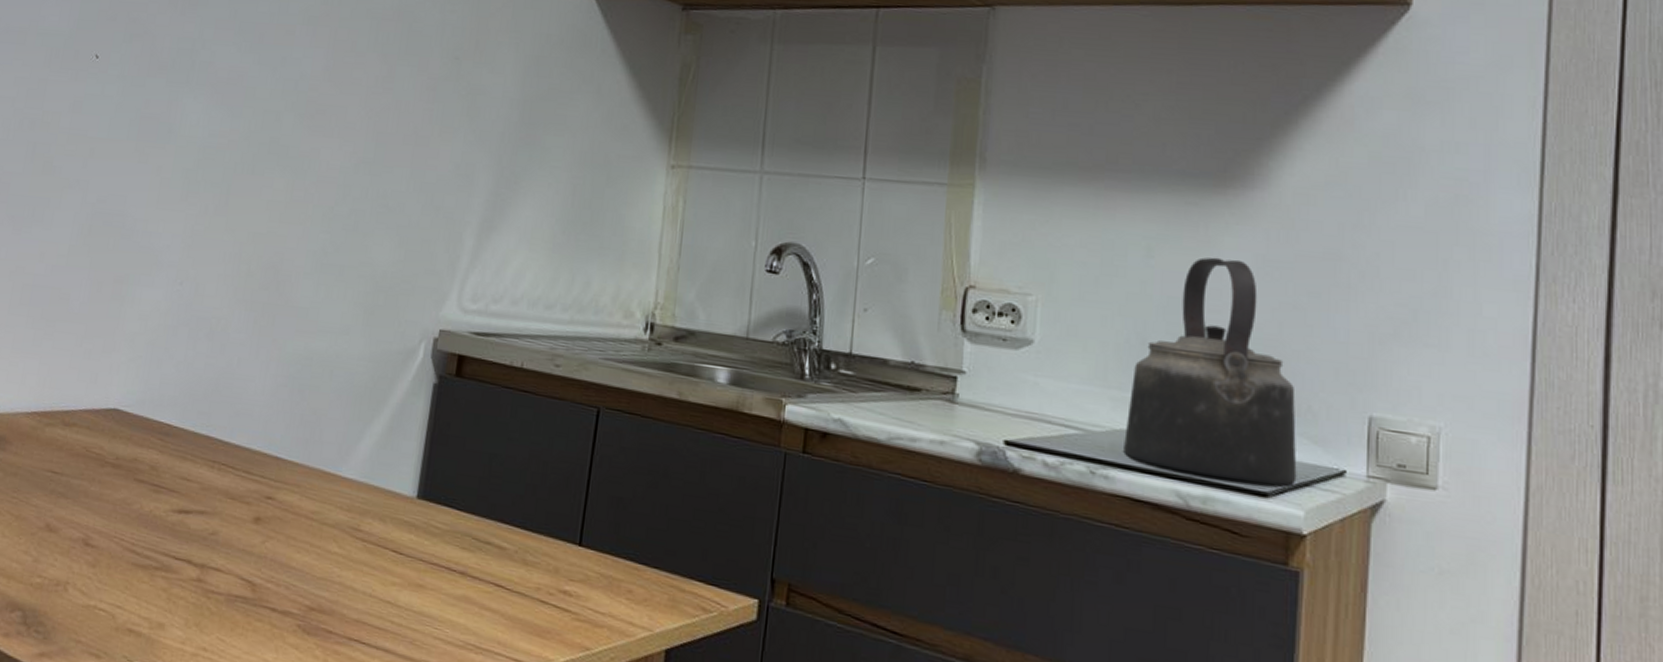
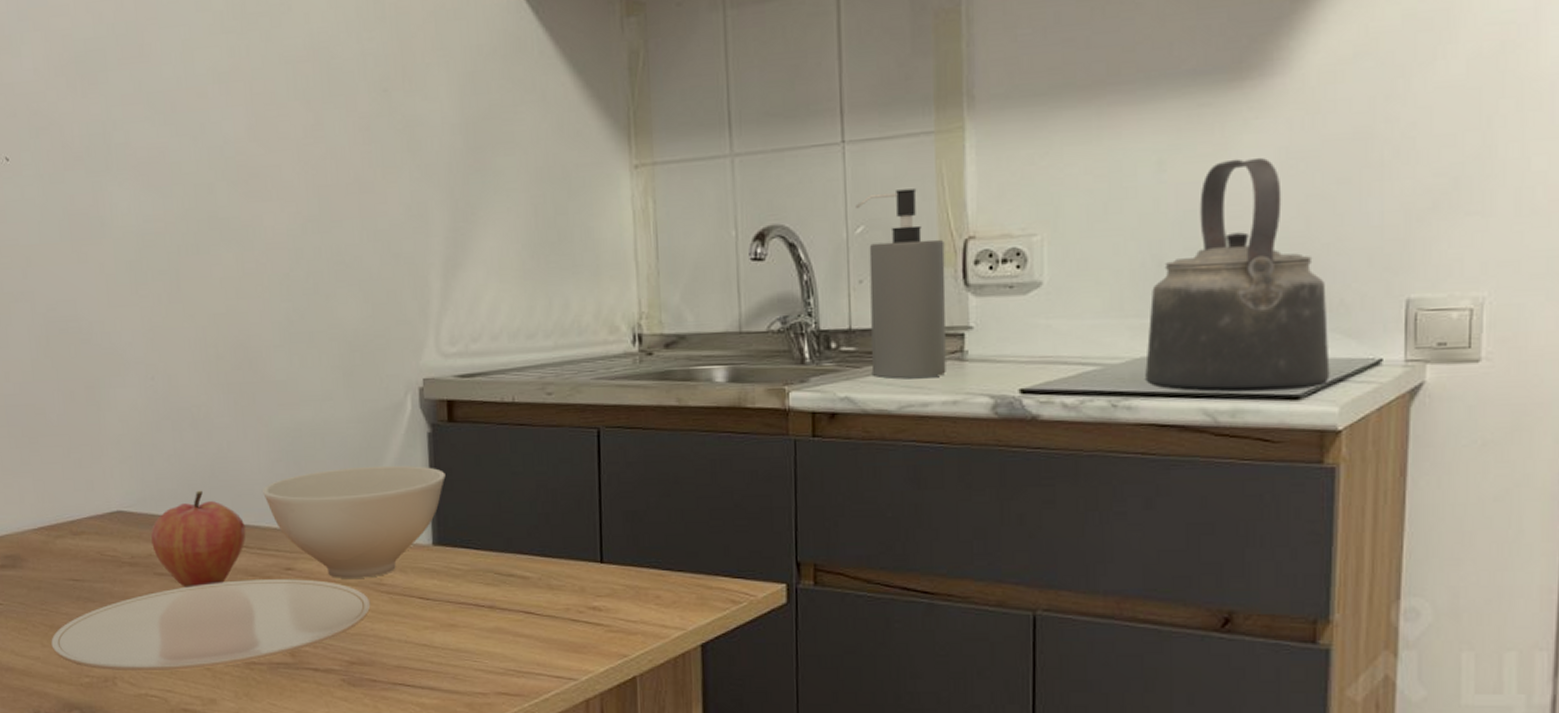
plate: none [12,498,344,590] -> present [51,579,371,672]
fruit: none [139,402,237,502] -> present [151,490,246,588]
bowl: none [260,403,443,521] -> present [261,465,446,578]
soap dispenser: none [866,231,947,414] -> present [855,188,946,379]

